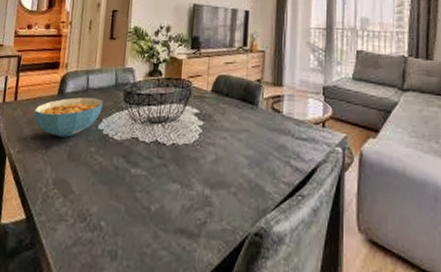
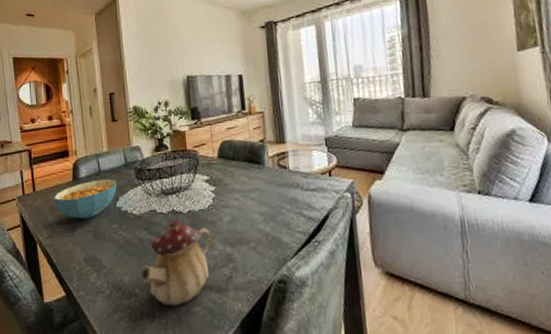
teapot: none [108,151,191,247] -> present [139,219,211,307]

